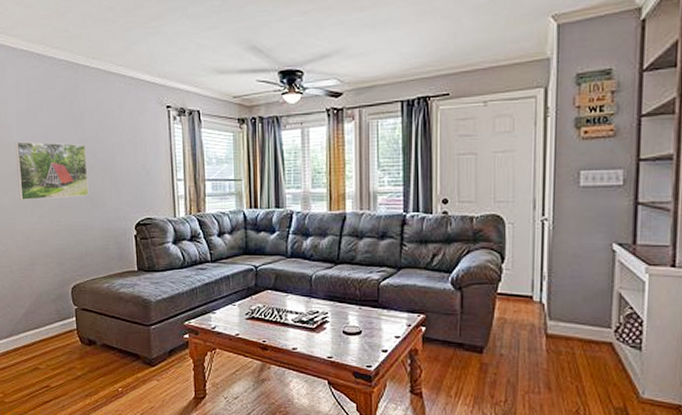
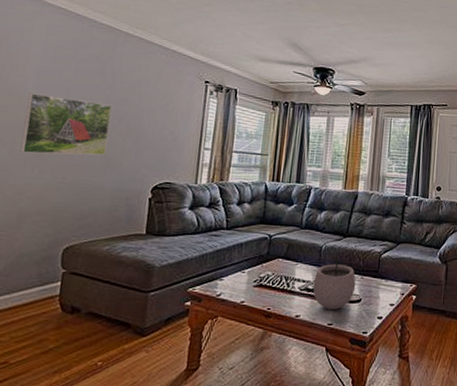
plant pot: none [307,286,354,342] -> present [313,256,356,310]

